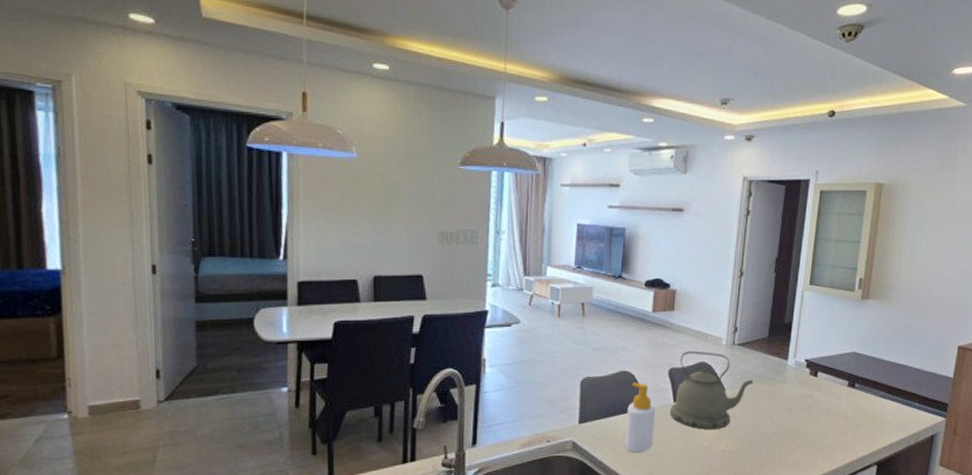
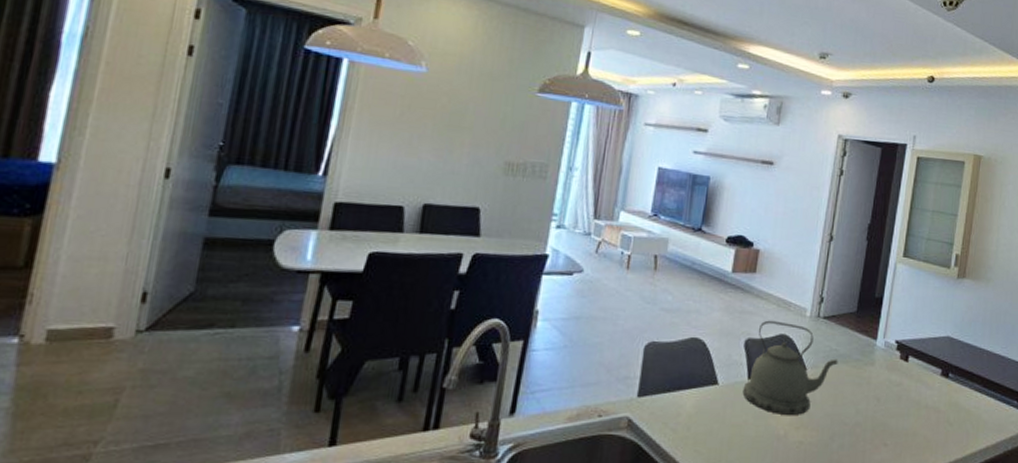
soap bottle: present [624,382,656,453] -> none [687,352,728,437]

